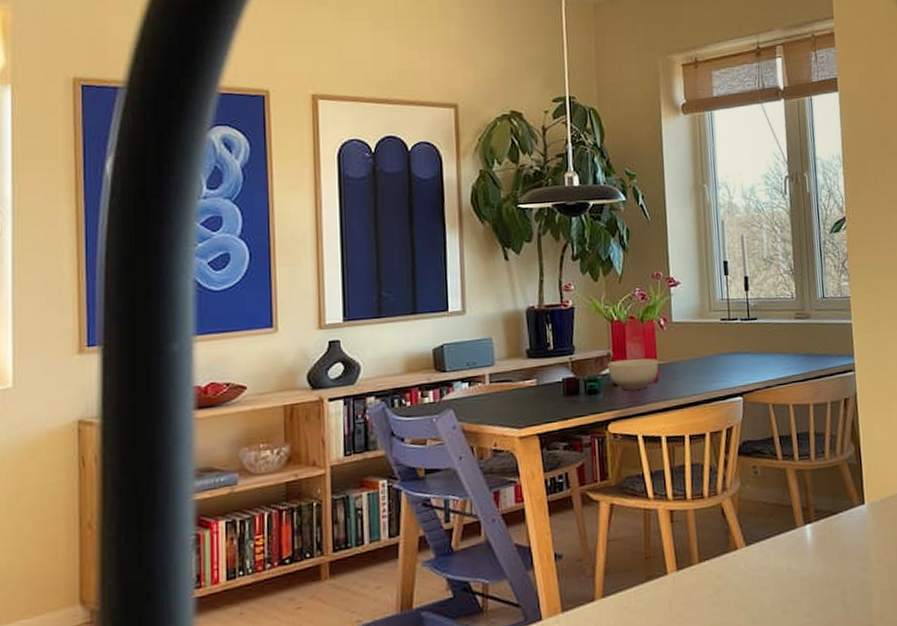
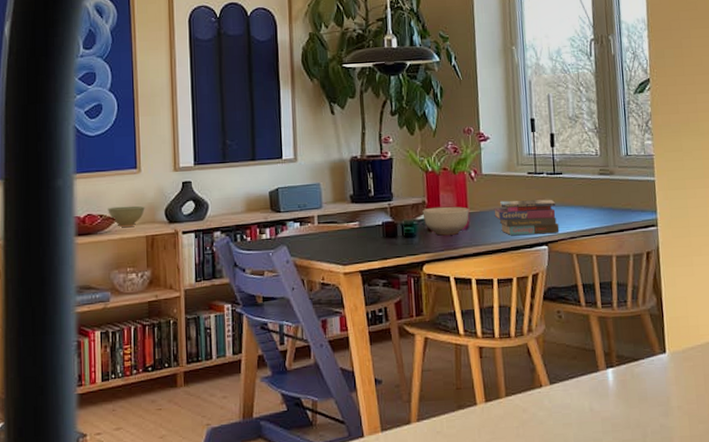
bowl: none [236,371,283,397] -> present [108,206,145,228]
books: none [685,346,755,387] -> present [494,199,560,235]

